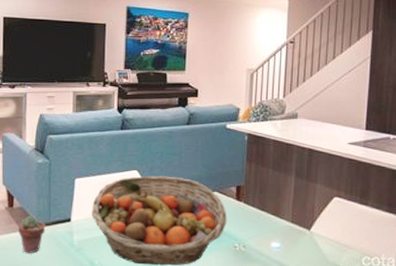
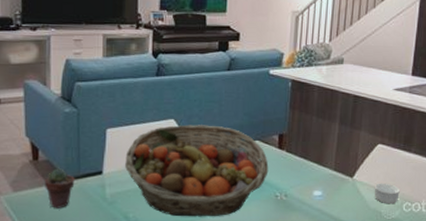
ramekin: none [332,236,358,258] -> present [374,183,400,204]

